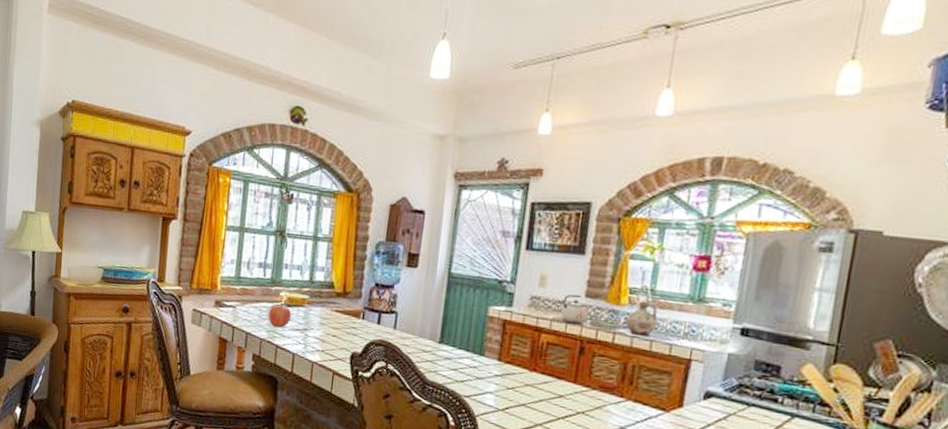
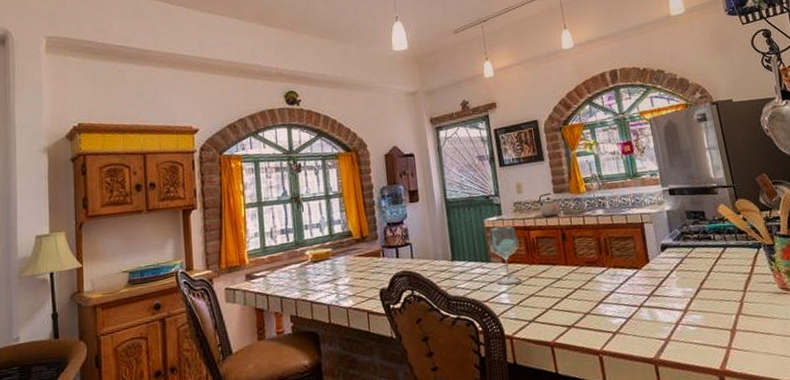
fruit: present [268,304,292,328] -> none [298,261,320,285]
wine glass: none [485,318,525,388] -> present [488,225,522,286]
ceramic jug: present [625,300,658,338] -> none [587,186,612,215]

